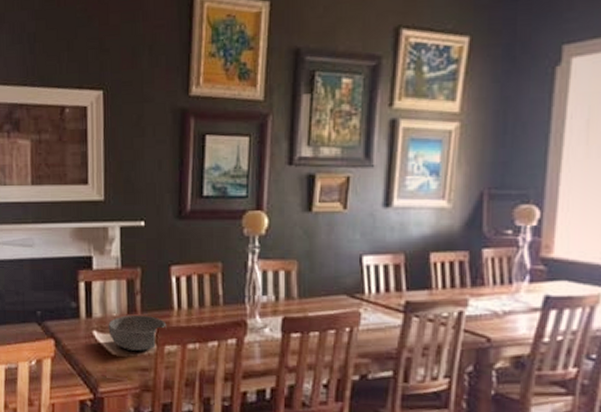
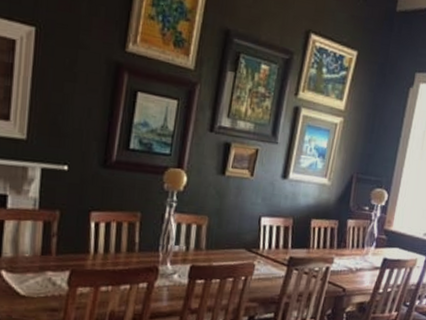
bowl: present [108,314,167,351] -> none [18,256,81,292]

